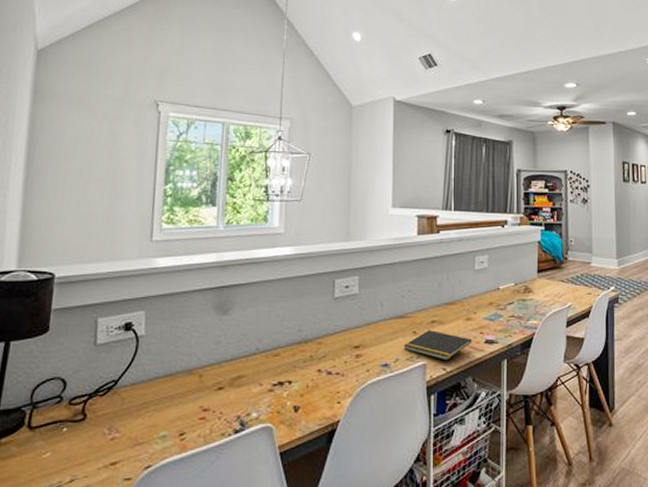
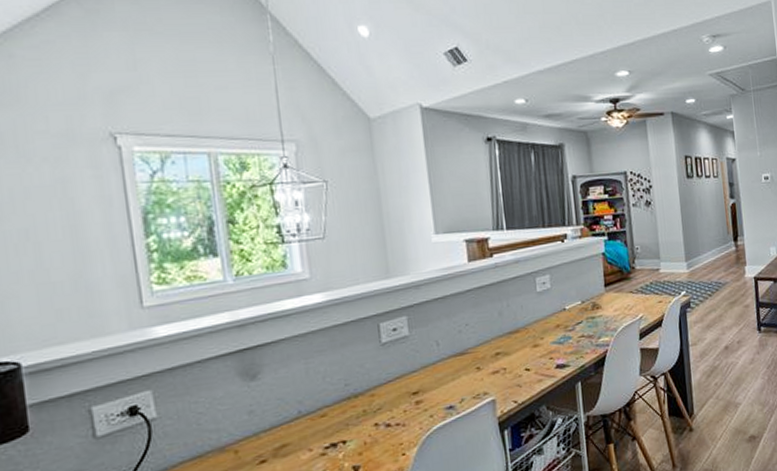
notepad: present [403,330,472,361] -> none [467,363,543,393]

